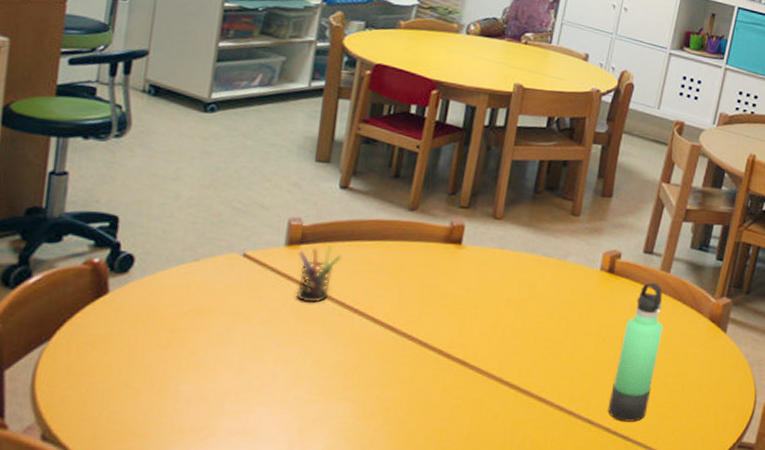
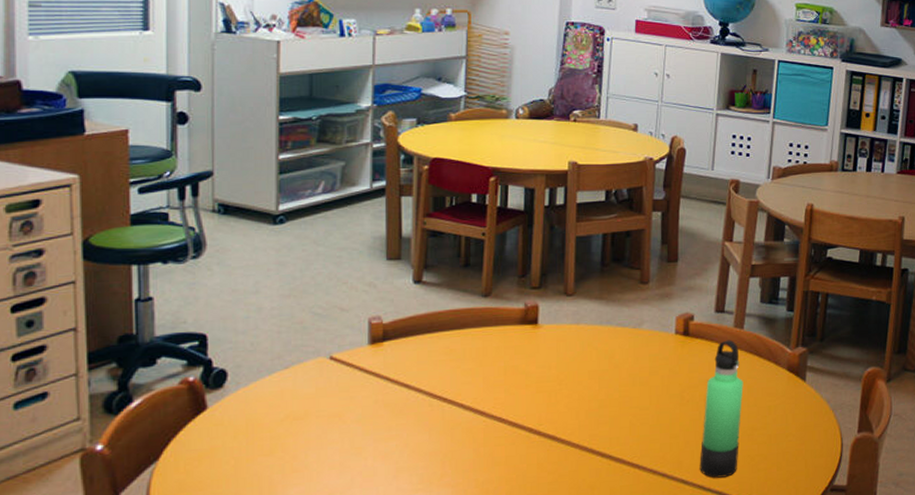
pen holder: present [295,244,341,303] -> none [382,338,424,397]

